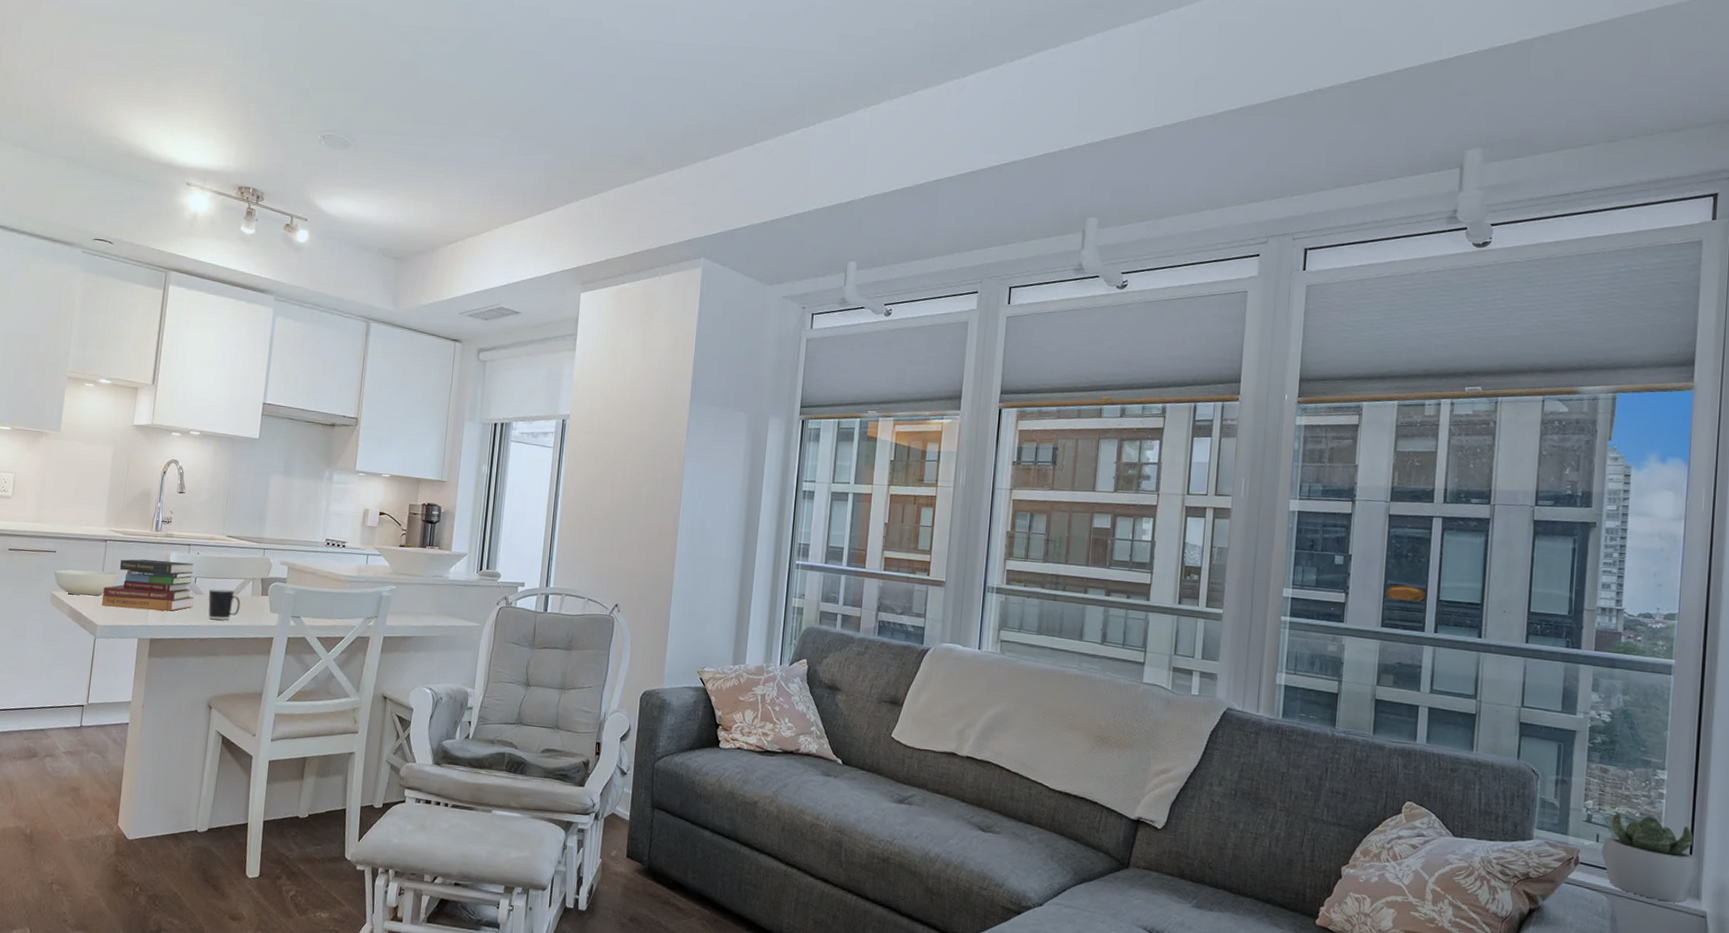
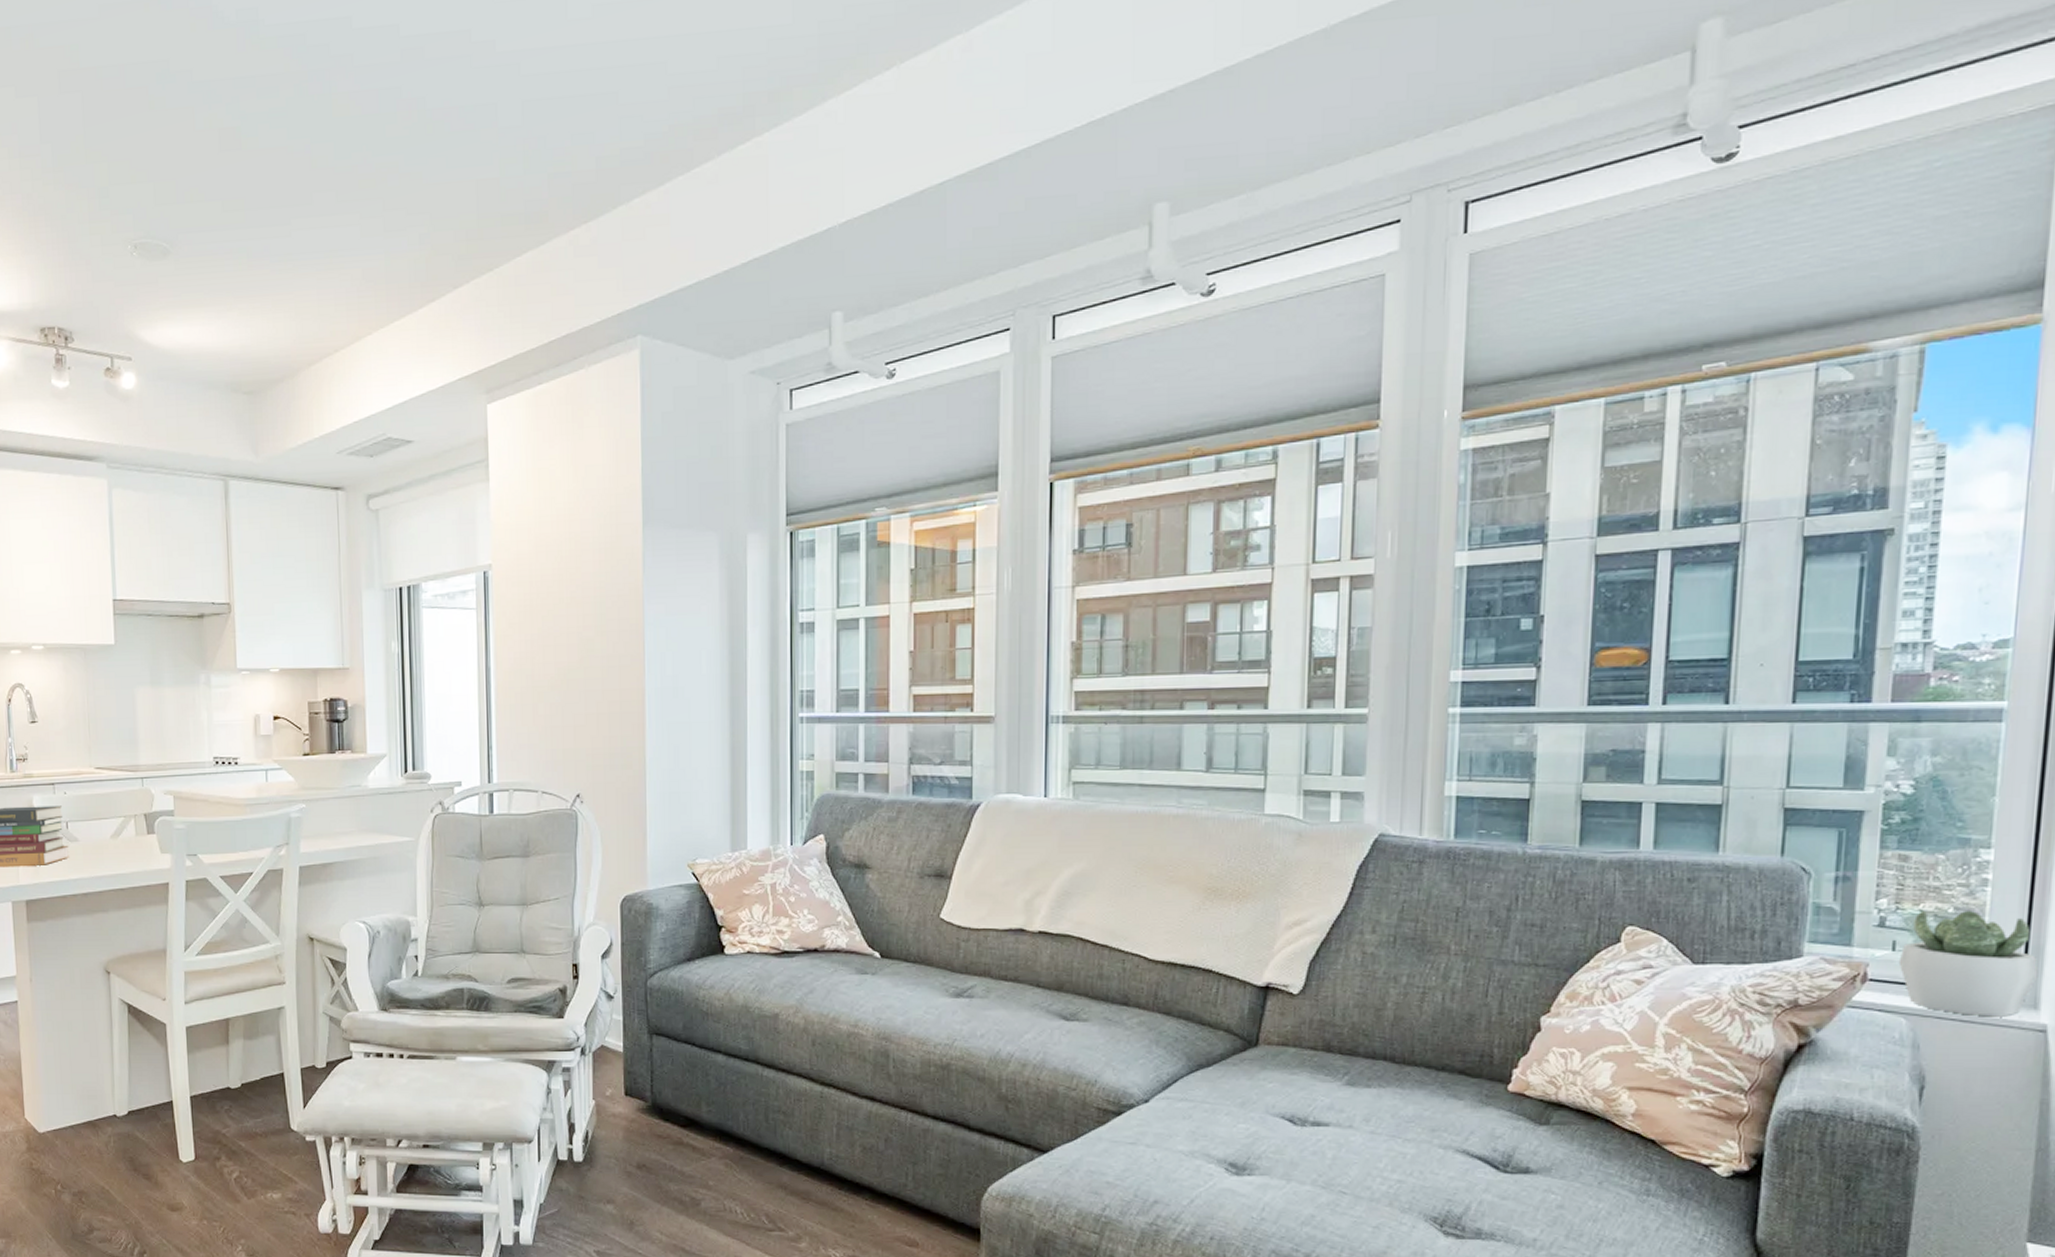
mug: present [208,589,241,620] -> none [84,831,125,870]

